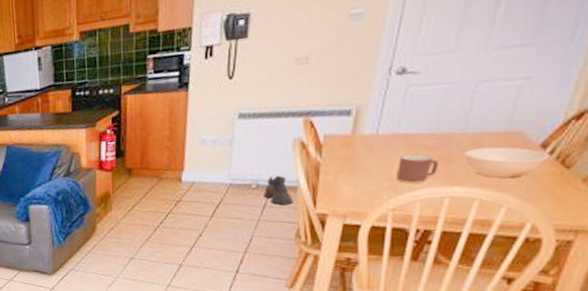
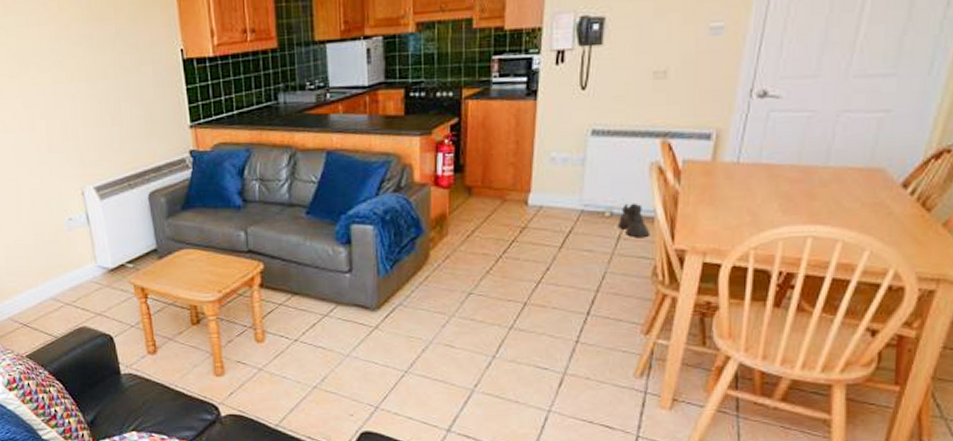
mug: present [395,154,439,184] -> none [757,187,802,221]
bowl: present [464,147,550,179] -> none [827,183,911,219]

